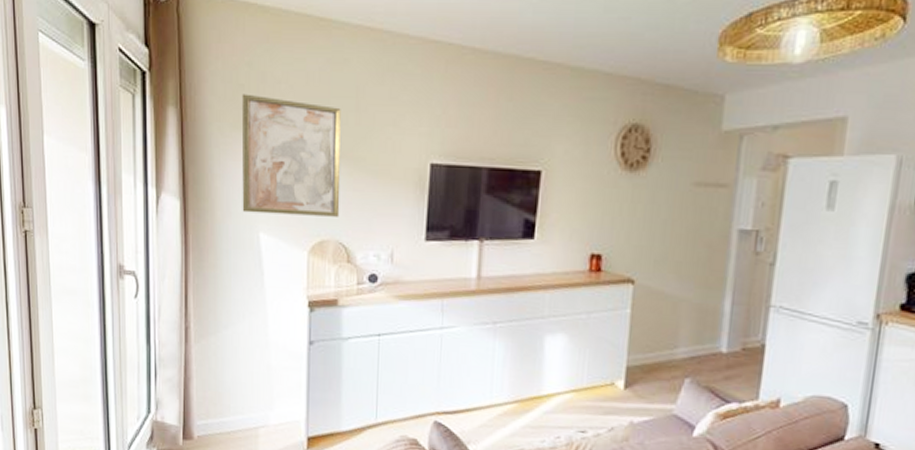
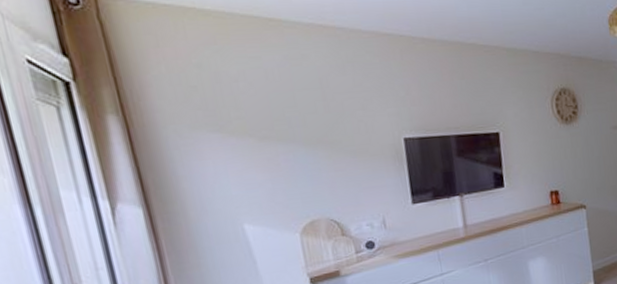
wall art: present [241,94,341,217] -> none [196,94,326,208]

